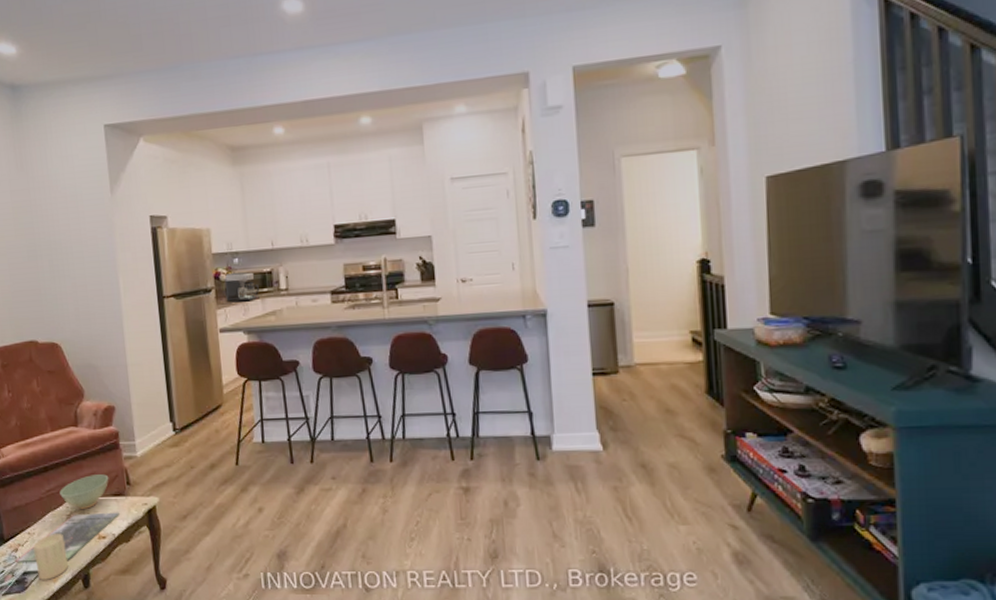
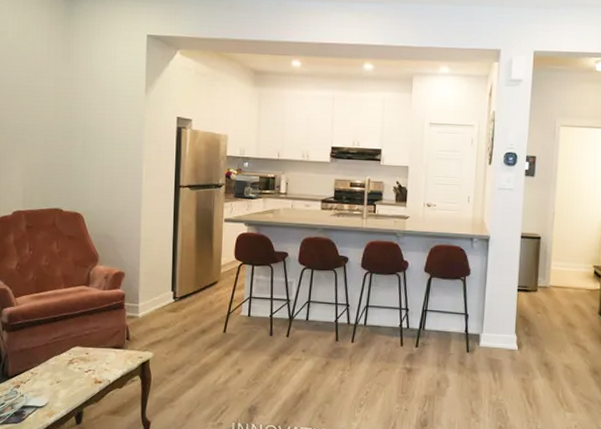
magazine: present [15,512,119,563] -> none [16,360,116,399]
candle: present [33,533,68,580] -> none [35,375,64,415]
bowl: present [60,474,109,510] -> none [65,328,111,358]

